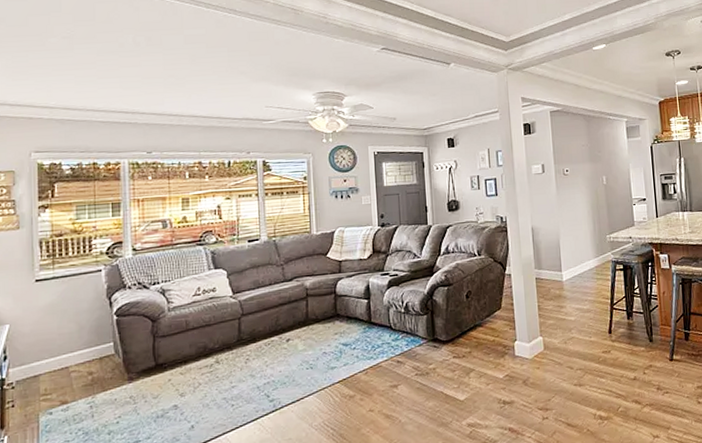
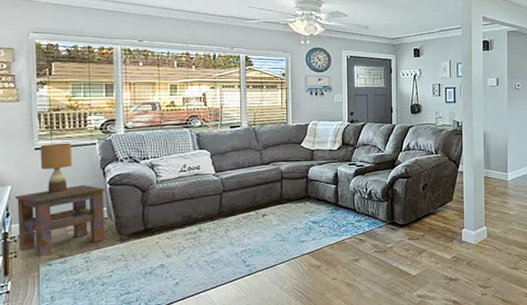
side table: none [12,318,112,405] -> present [14,185,105,257]
table lamp: none [41,271,76,330] -> present [40,143,73,193]

